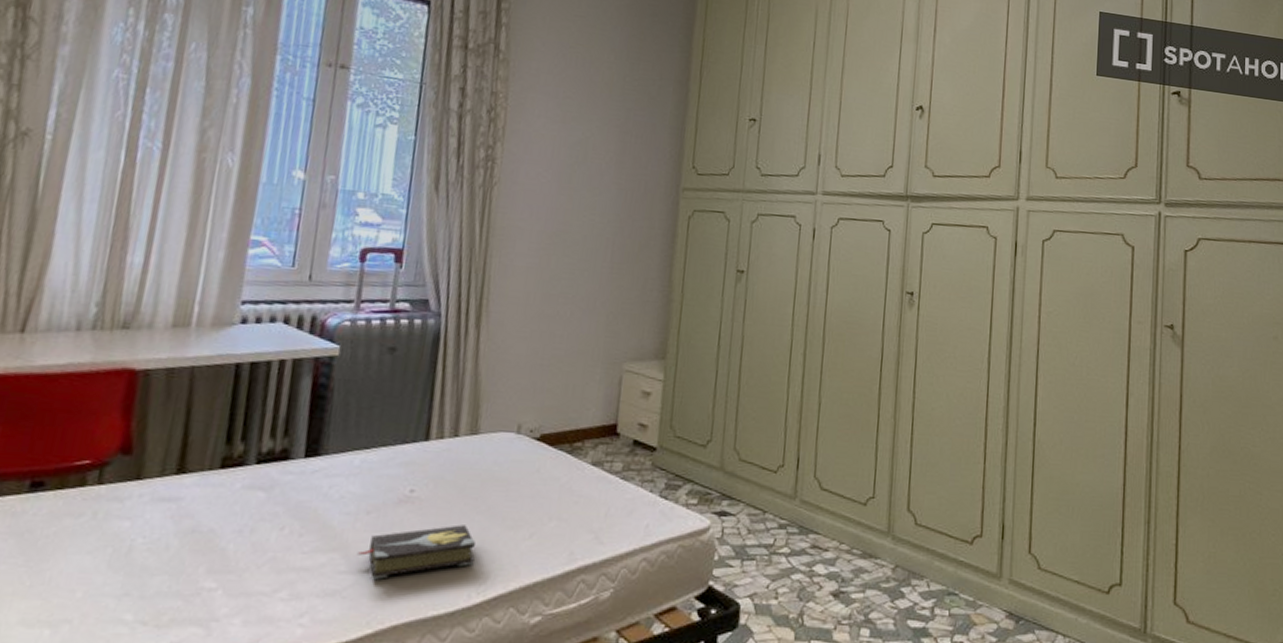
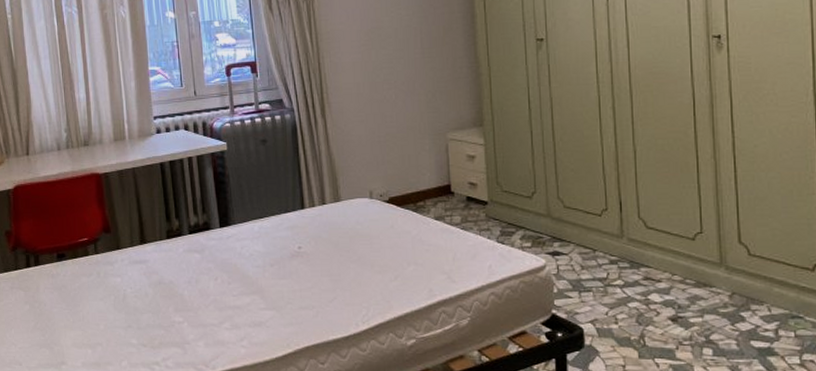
hardback book: present [356,524,476,579] -> none [270,271,356,313]

